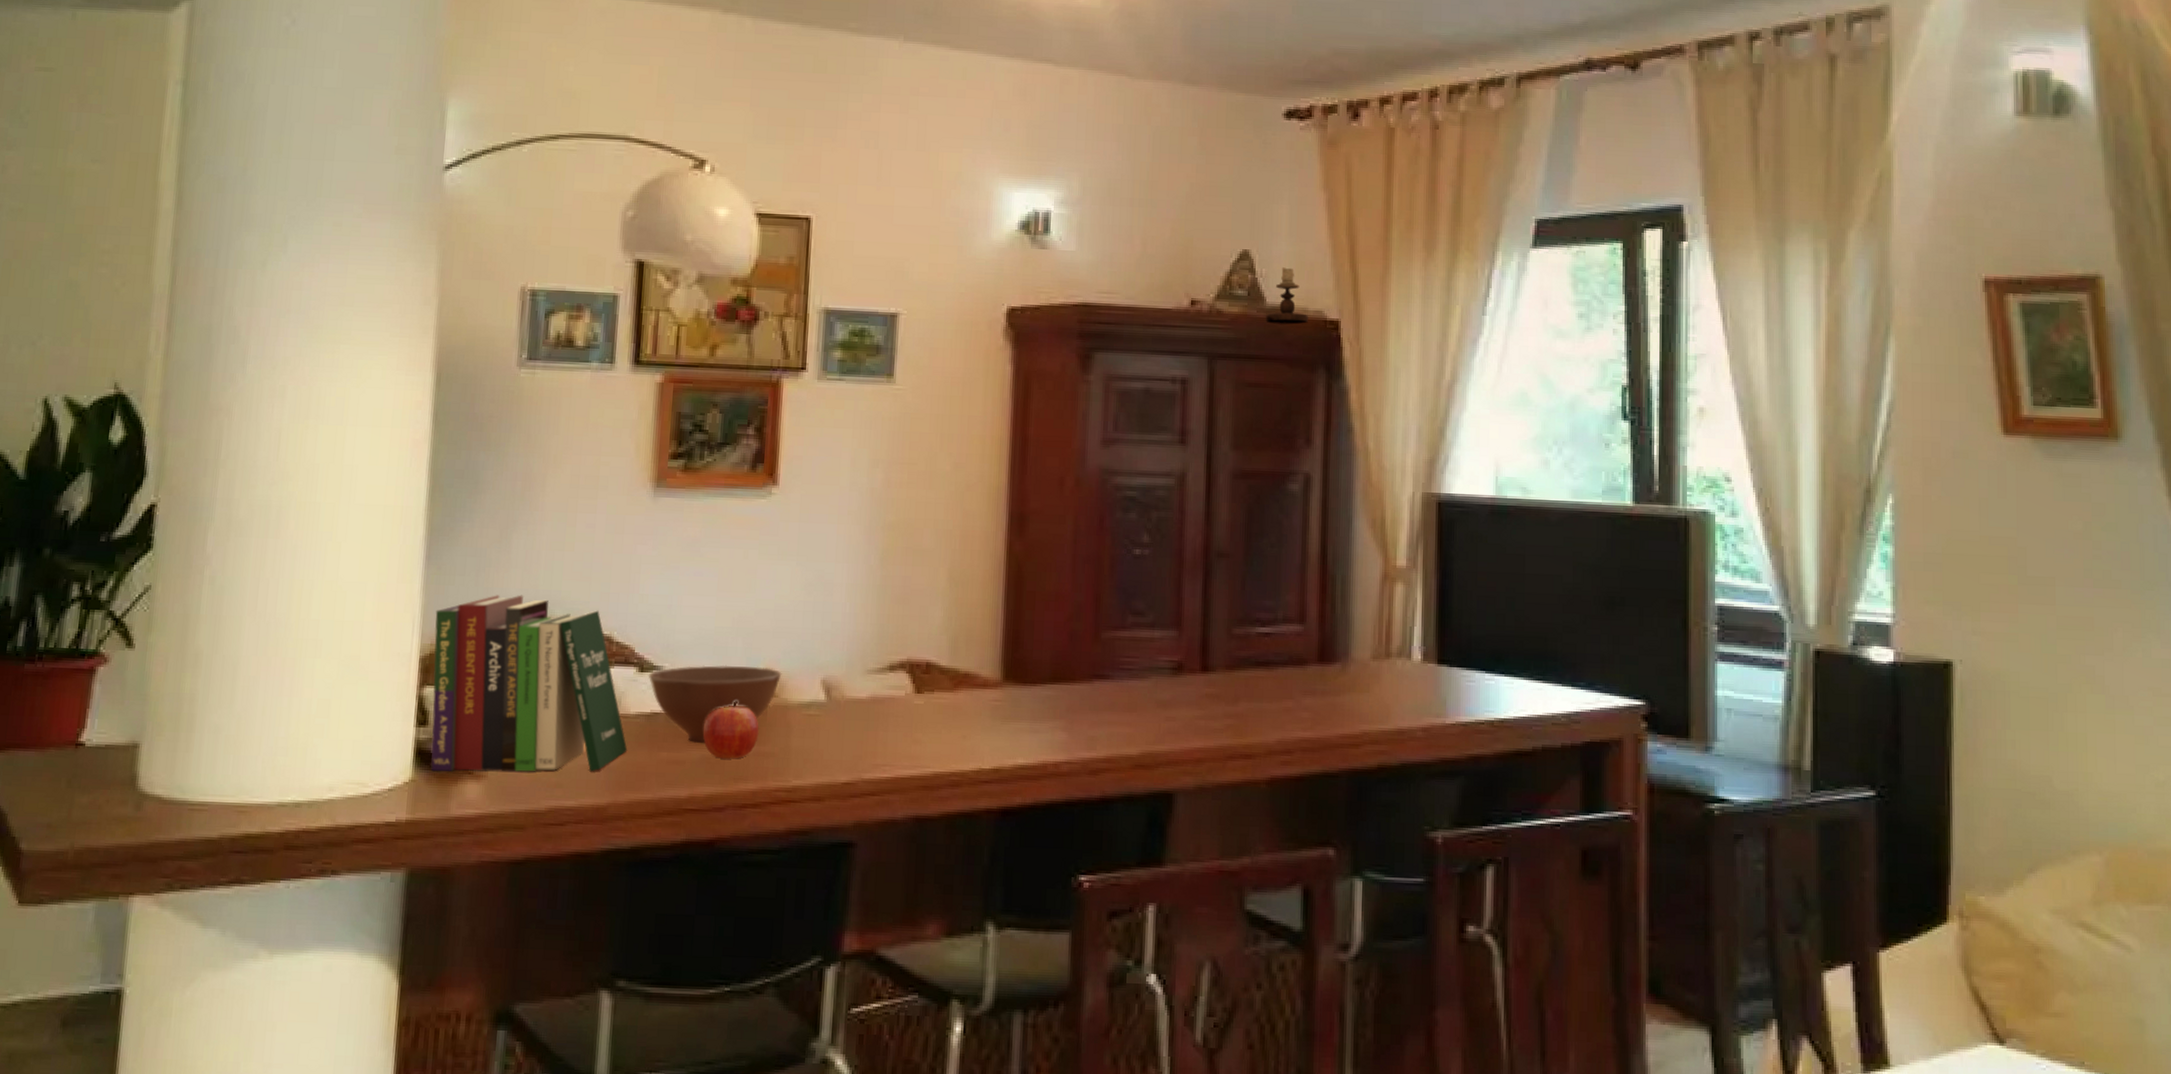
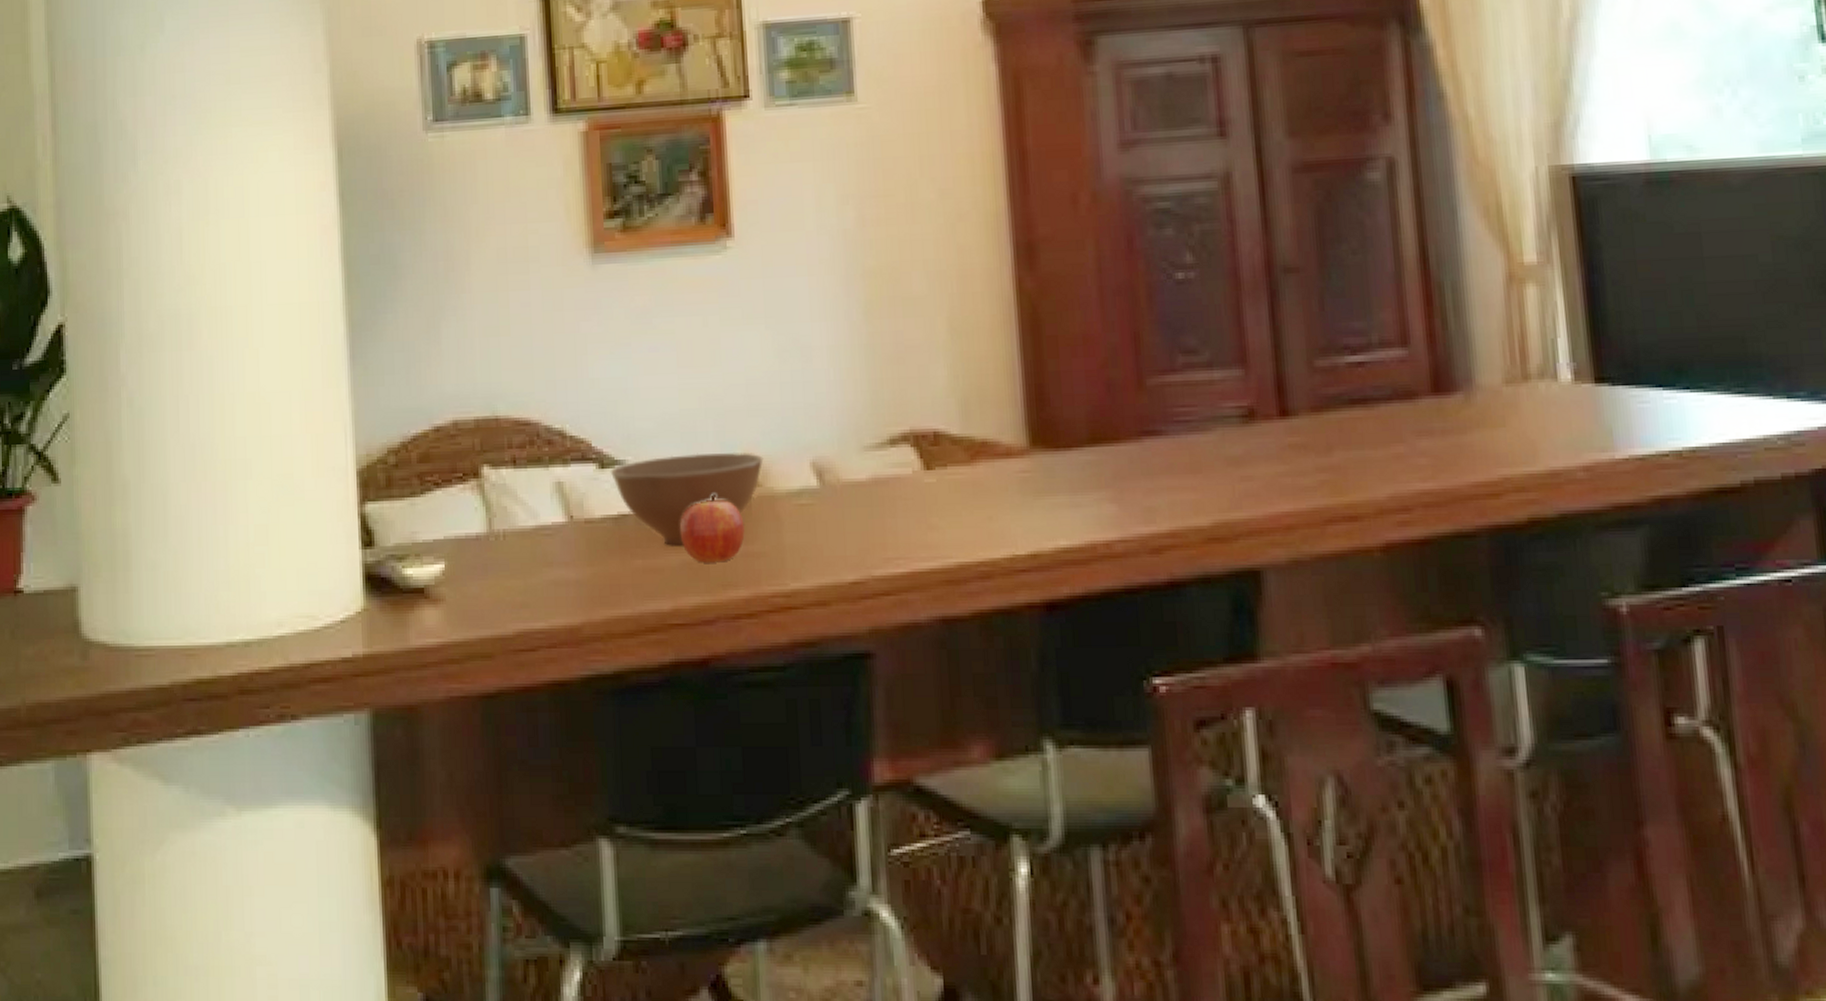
books: present [431,595,628,772] -> none [367,390,597,598]

